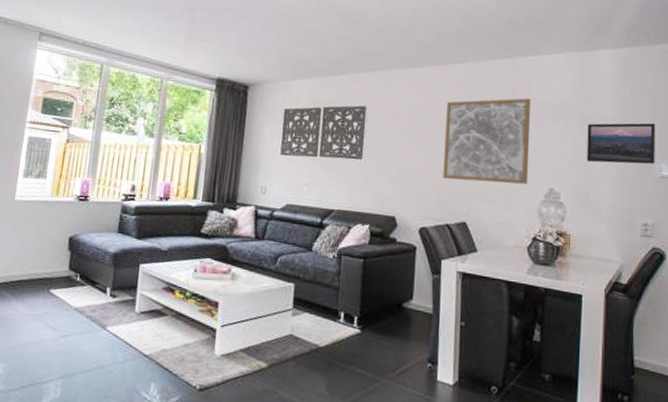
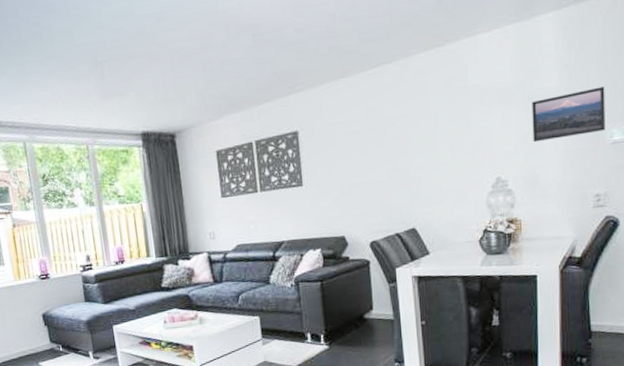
wall art: present [443,98,531,184] -> none [381,87,474,189]

